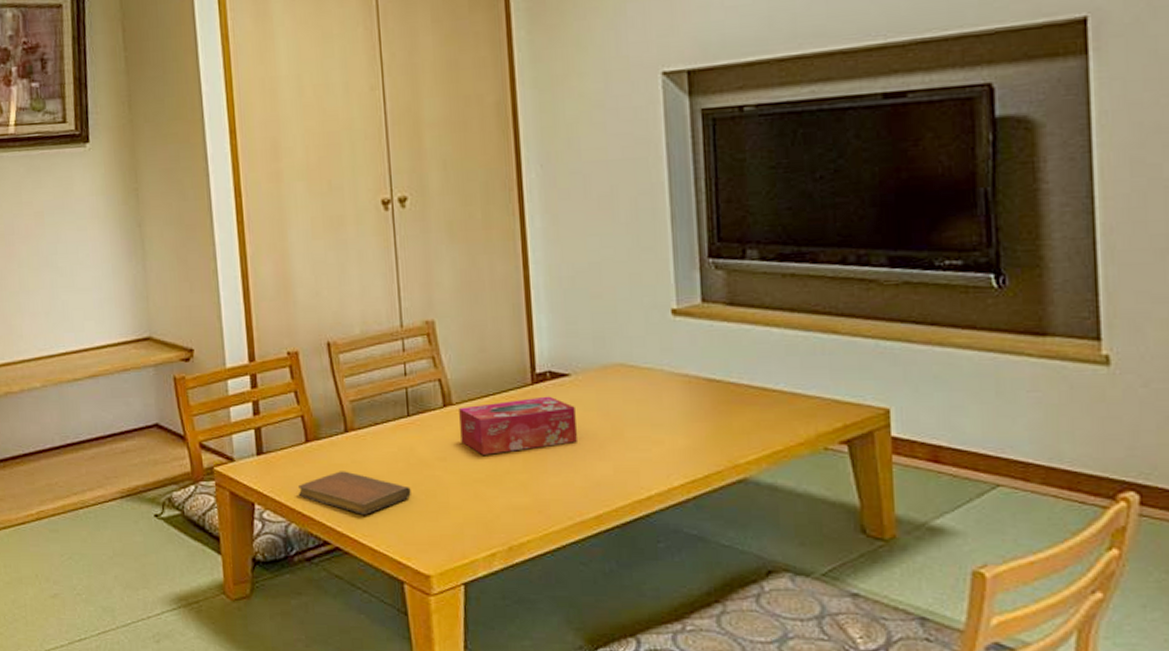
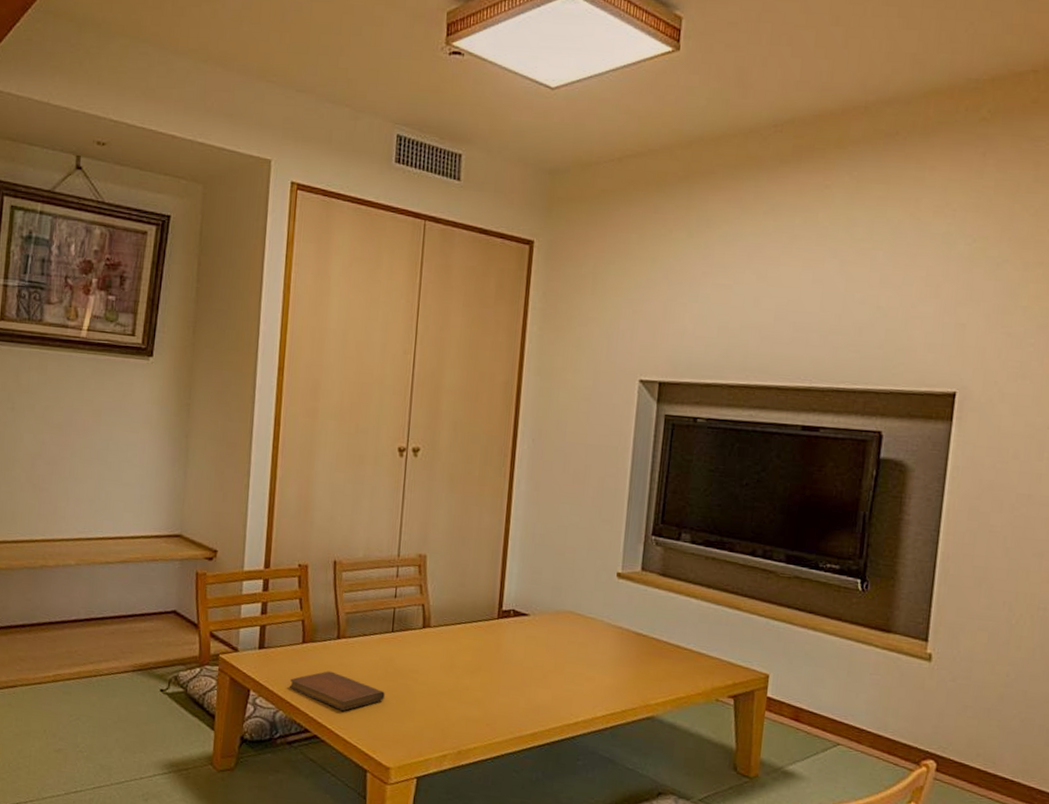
tissue box: present [459,396,577,455] -> none [433,629,529,673]

